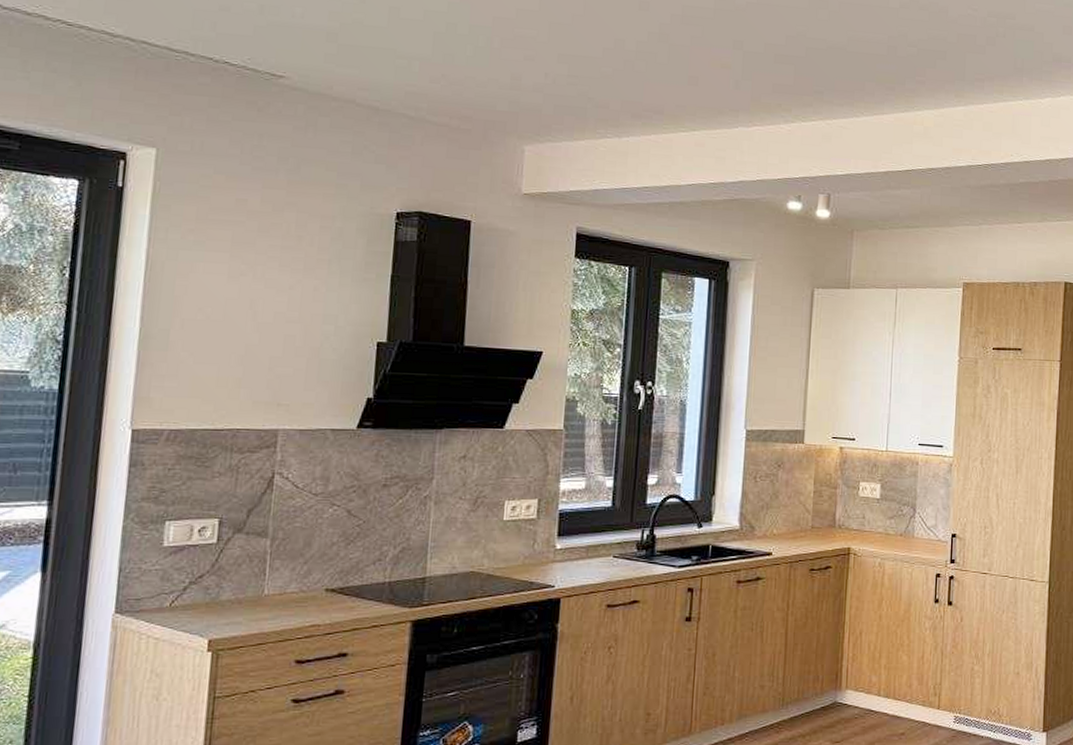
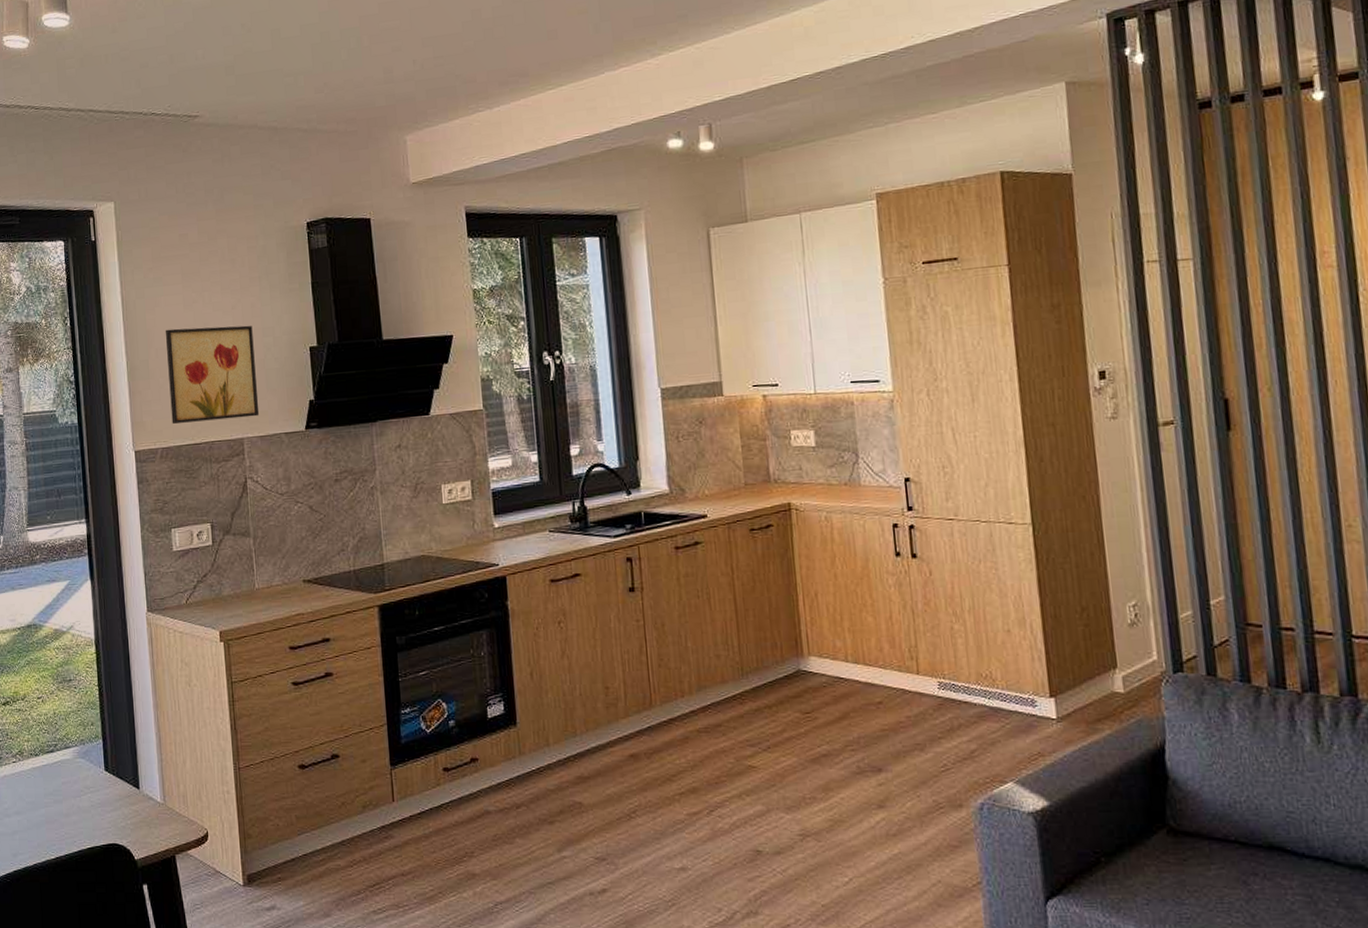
wall art: none [188,299,311,408] -> present [165,325,260,424]

